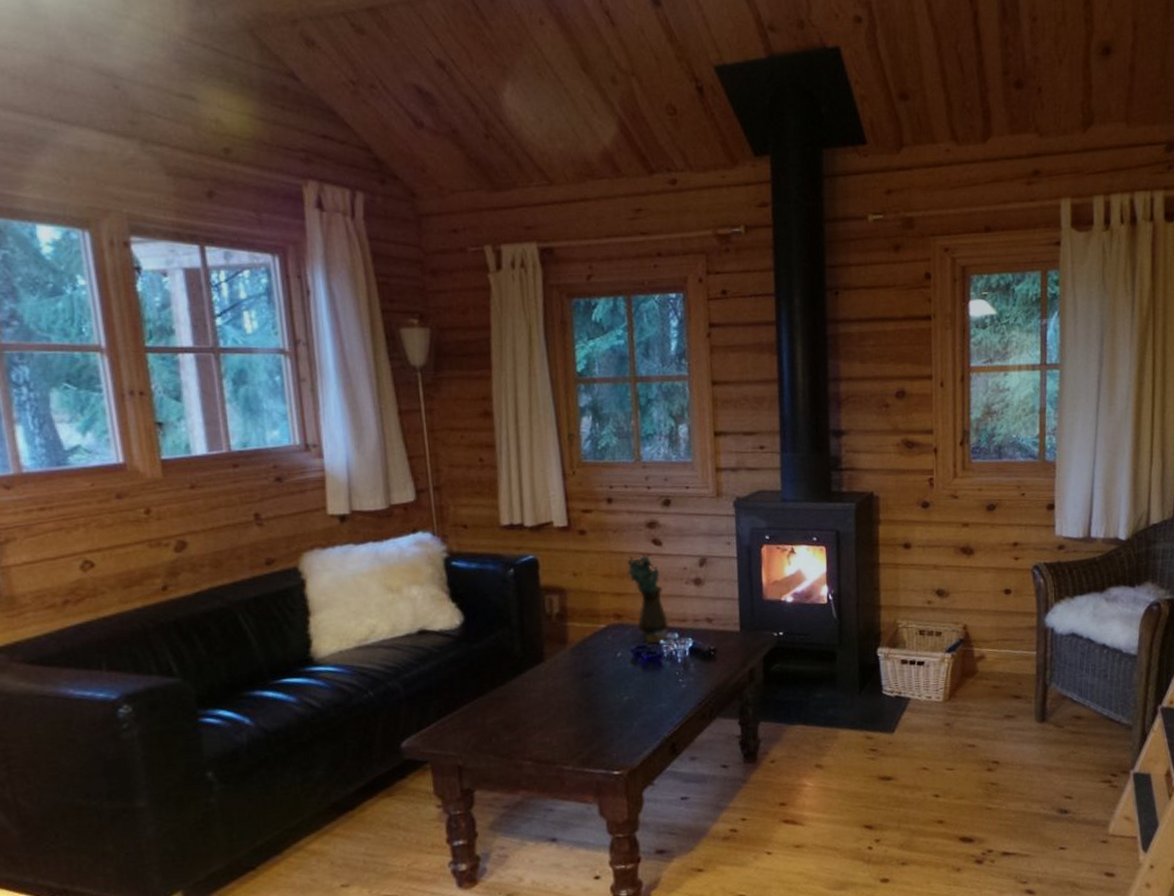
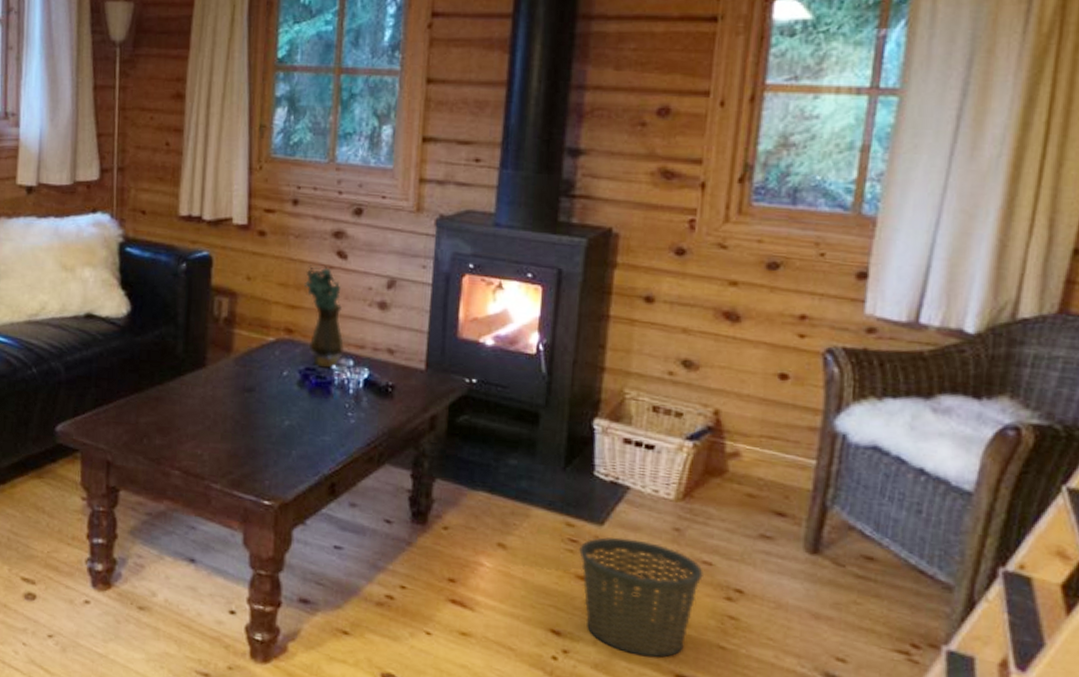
basket: none [878,738,970,831] -> present [579,537,703,658]

